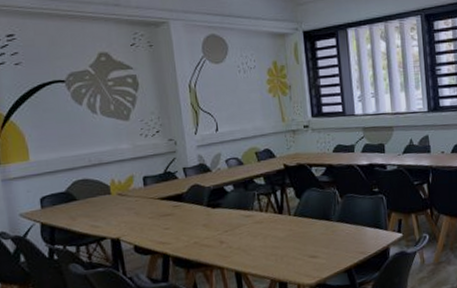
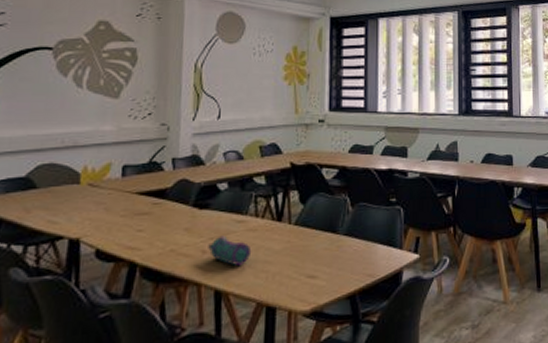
pencil case: none [224,228,261,252] -> present [208,235,252,267]

